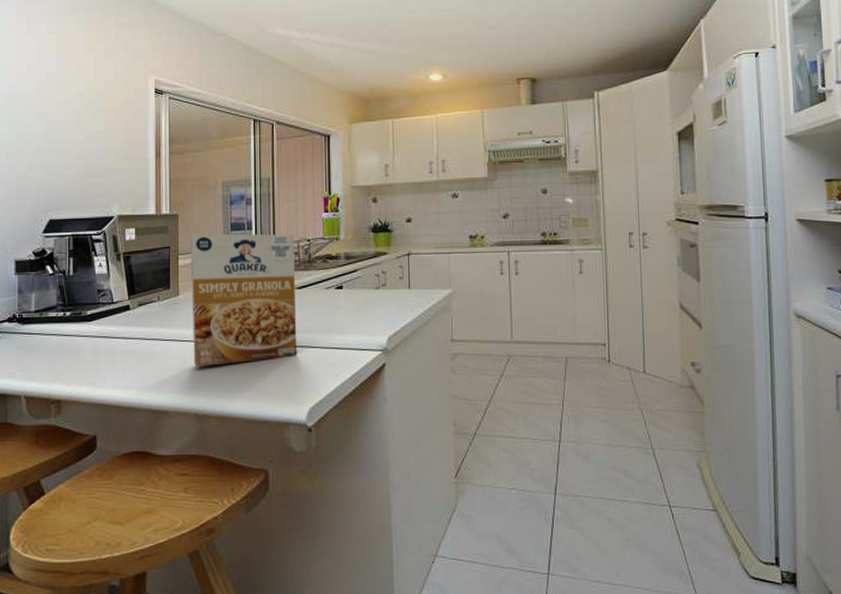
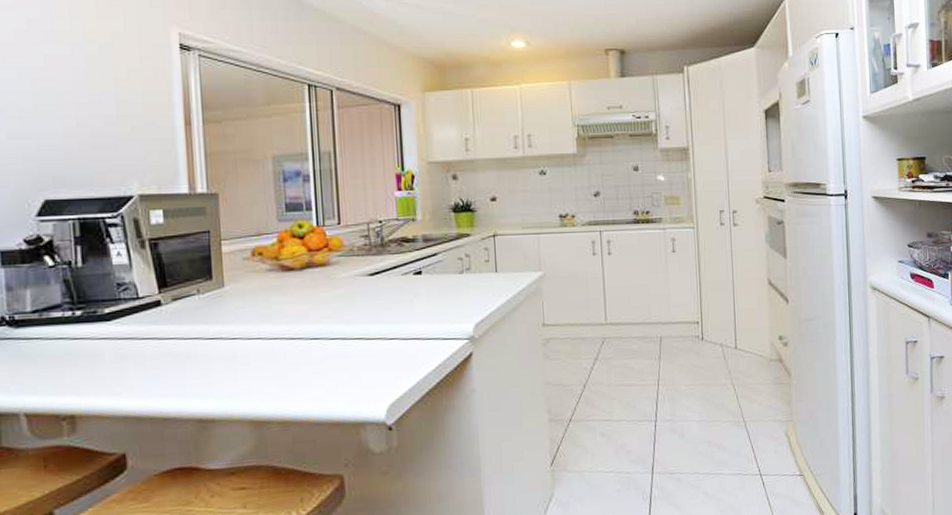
cereal box: present [191,233,297,367] -> none [236,215,372,367]

